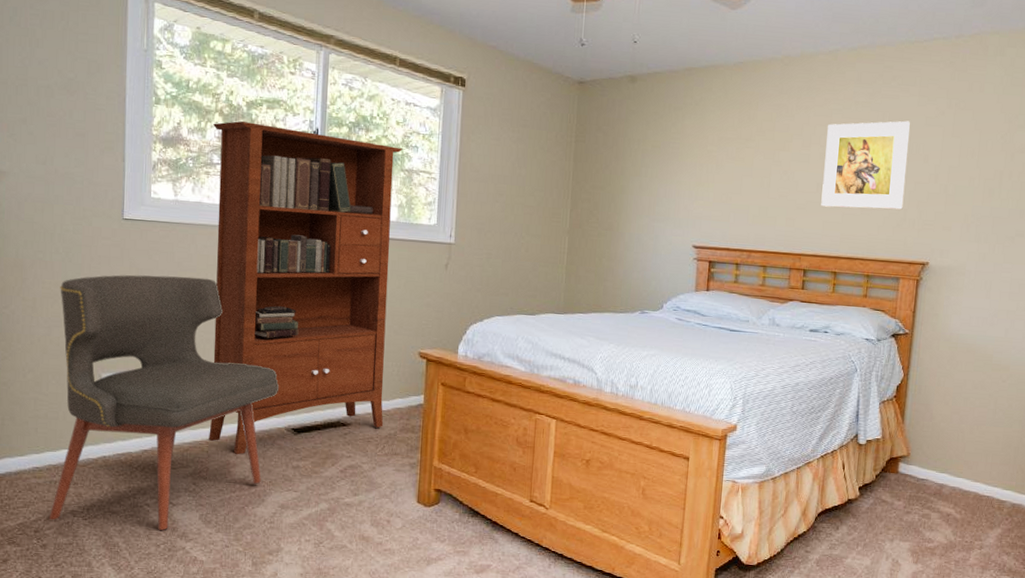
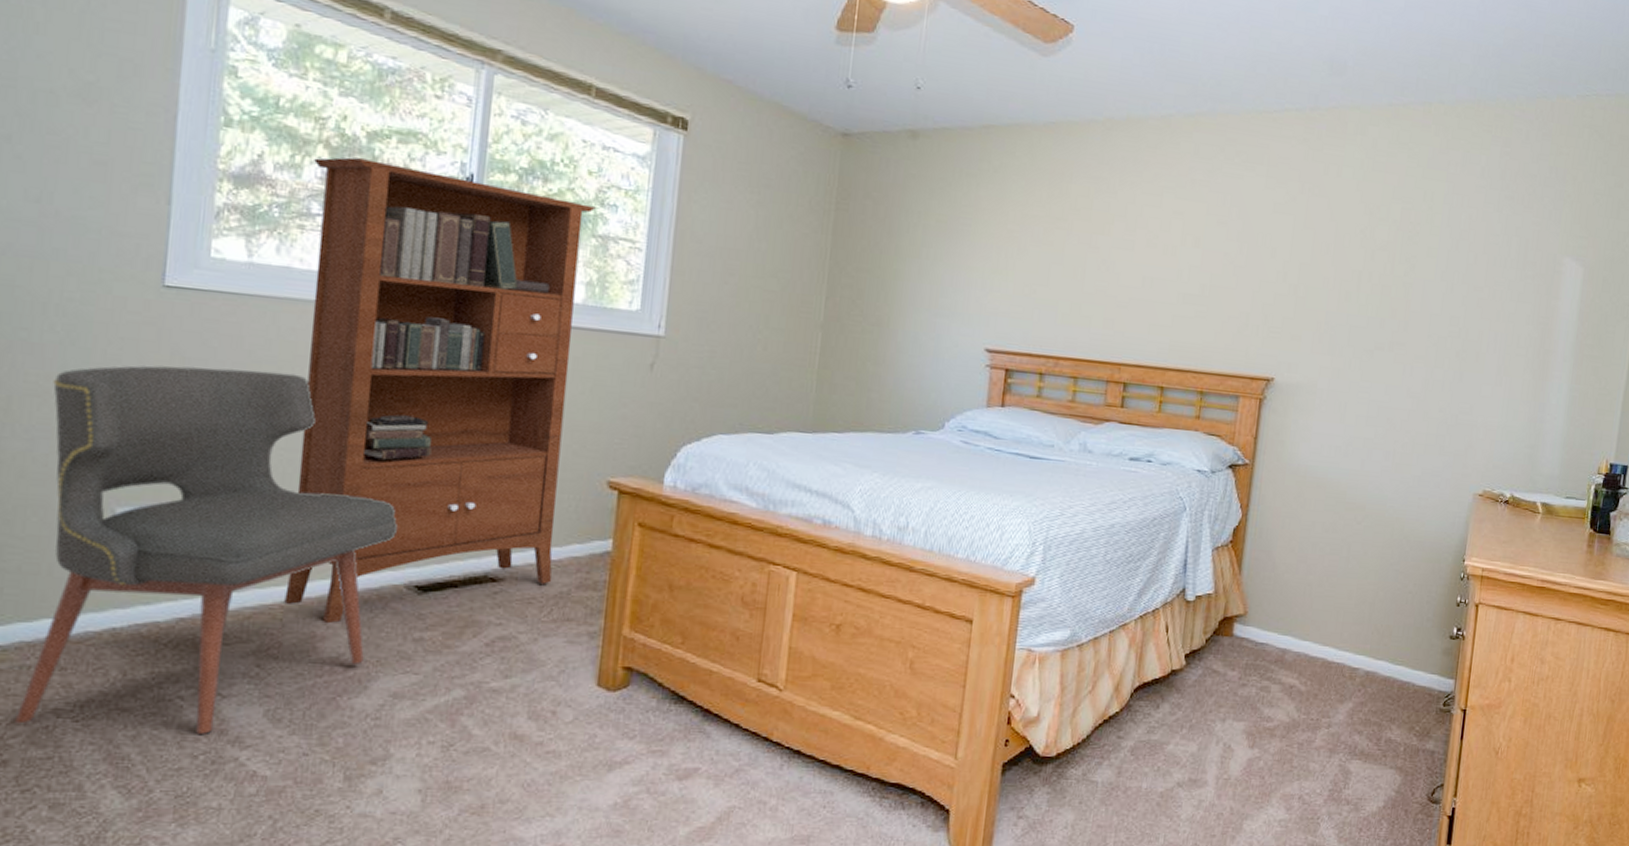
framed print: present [821,120,910,210] -> none [1146,204,1256,313]

